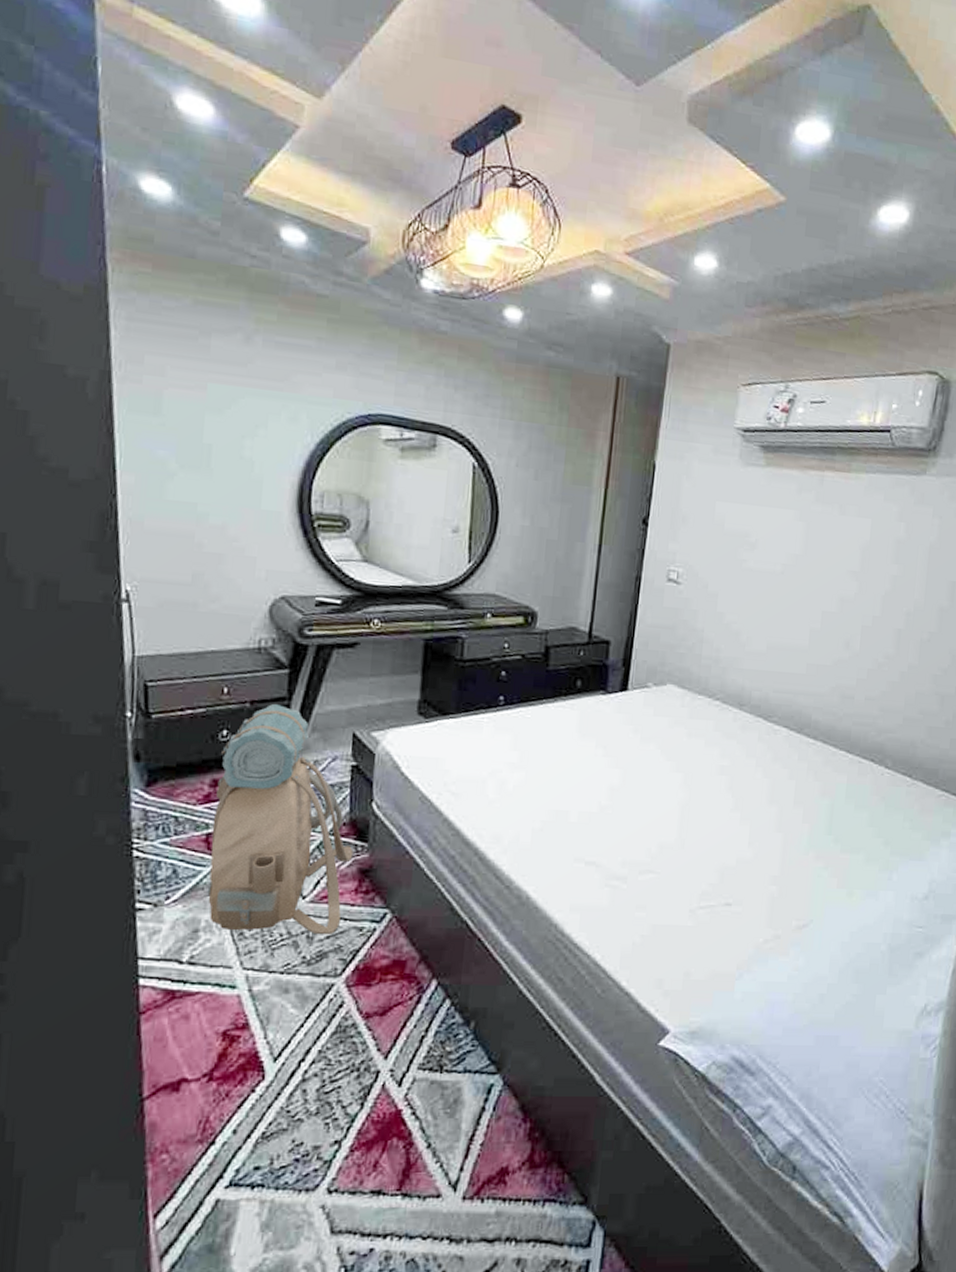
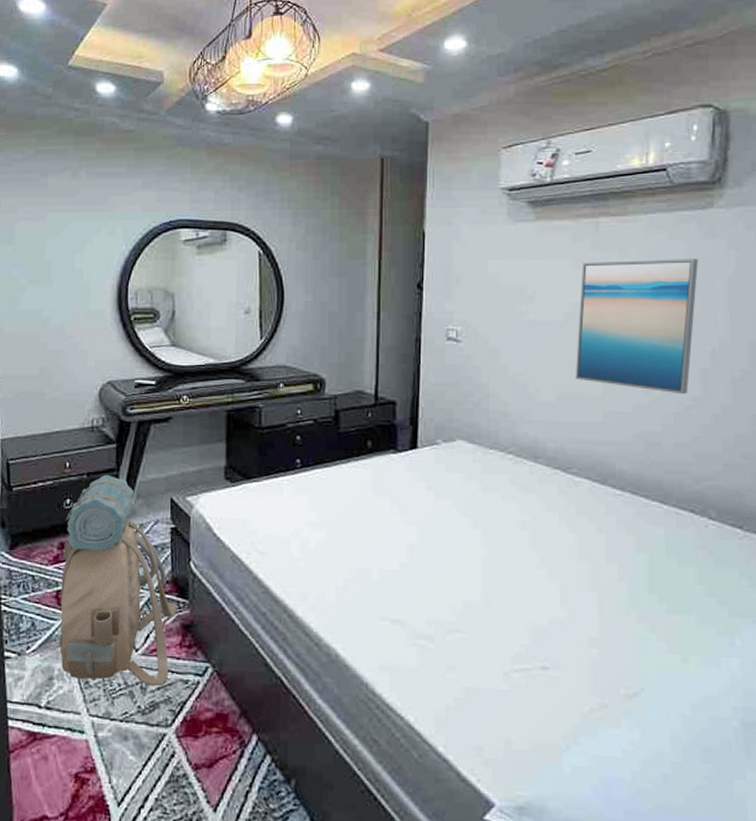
wall art: none [785,514,907,652] -> present [575,259,698,395]

